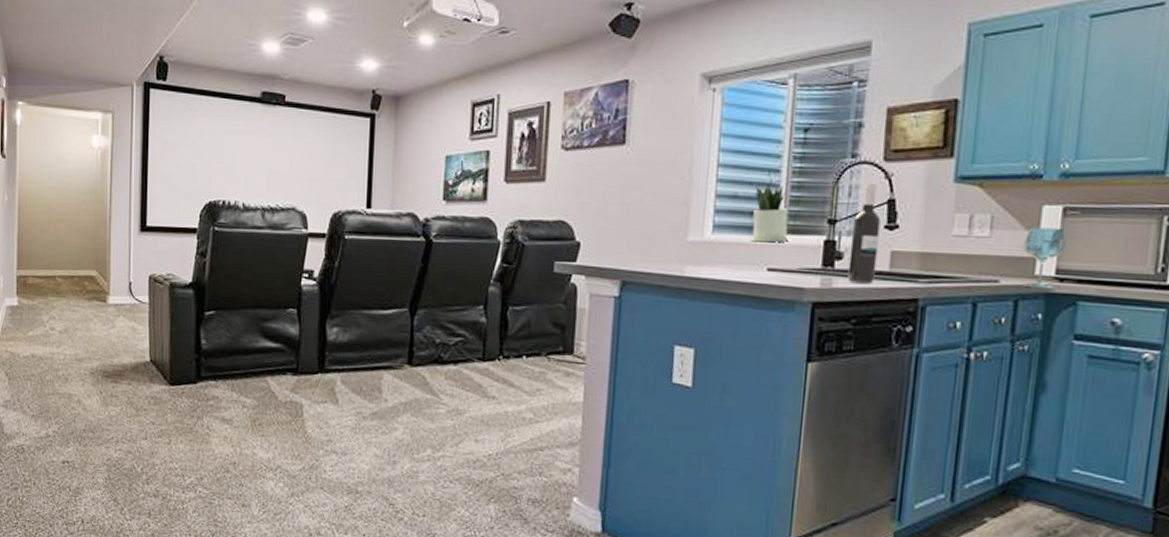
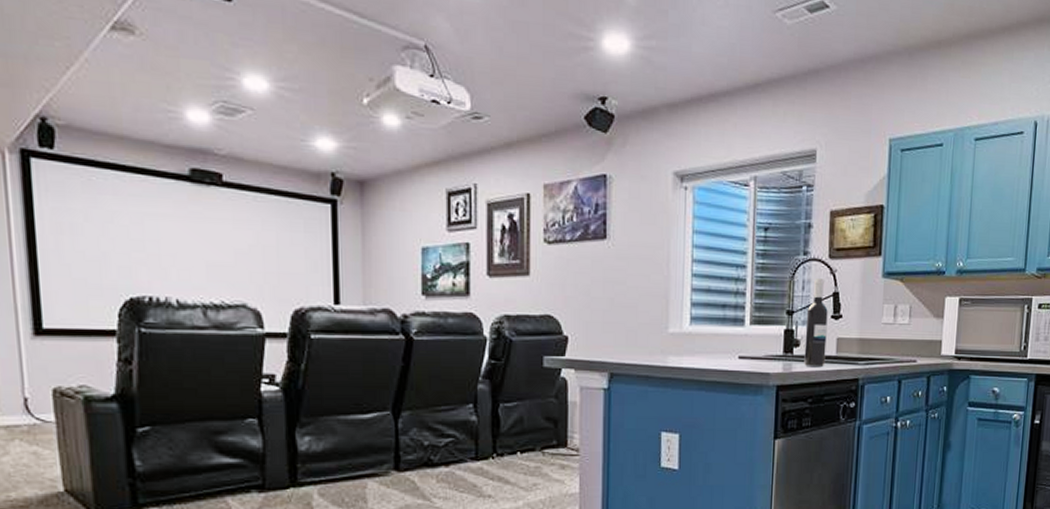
planter: present [750,186,790,243] -> none [723,280,756,333]
wine glass: present [1022,227,1067,290] -> none [932,315,962,366]

